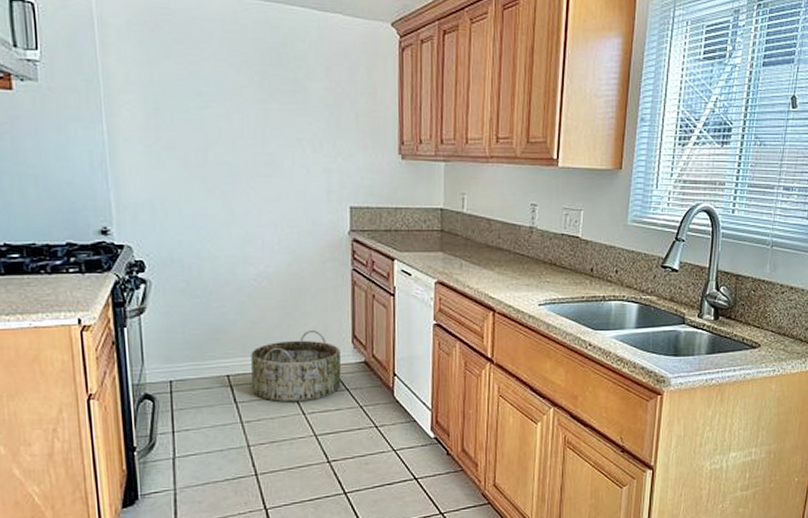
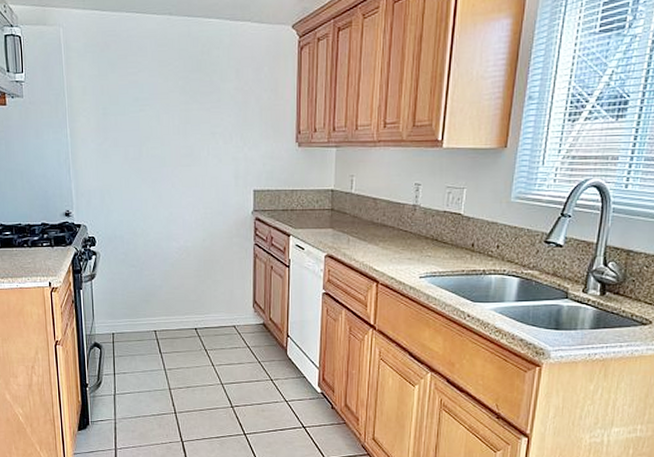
basket: present [251,329,341,402] -> none [173,295,243,355]

